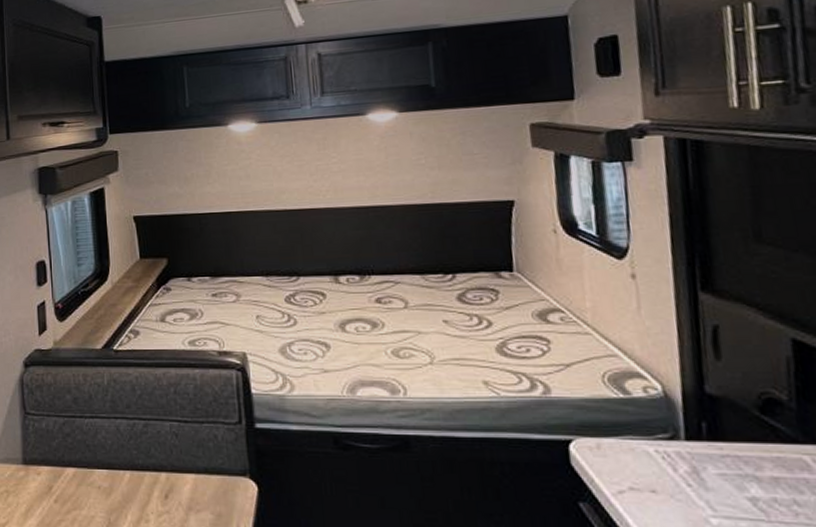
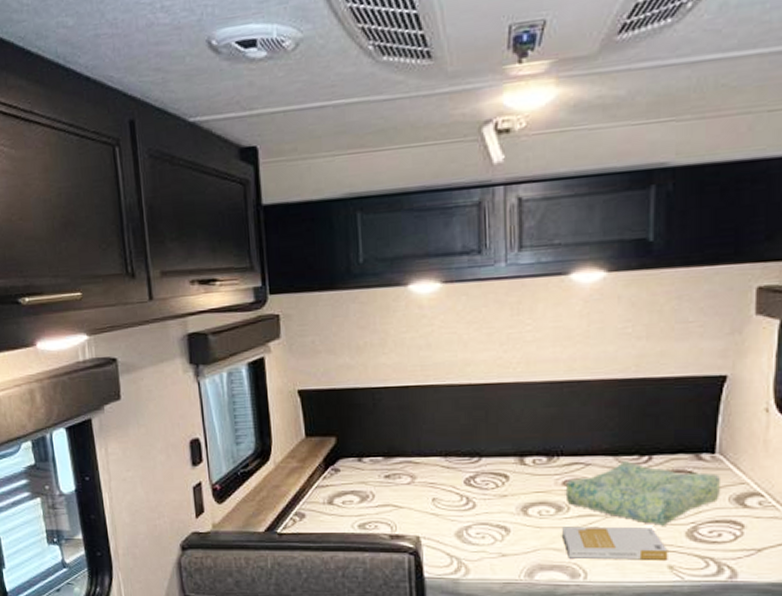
seat cushion: none [378,278,524,341] -> present [565,460,722,526]
book: none [379,342,482,376] -> present [562,526,668,560]

